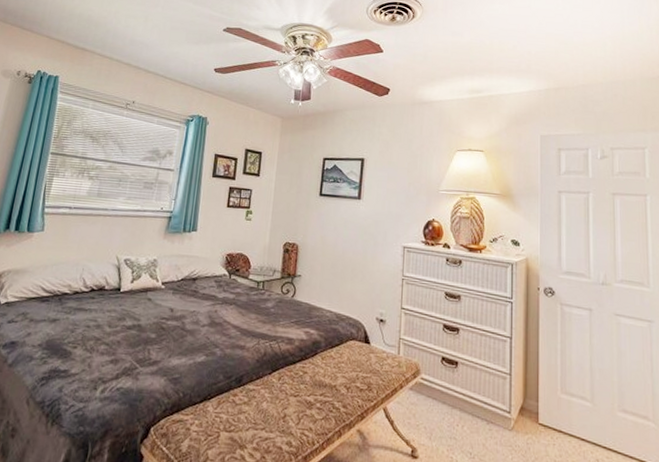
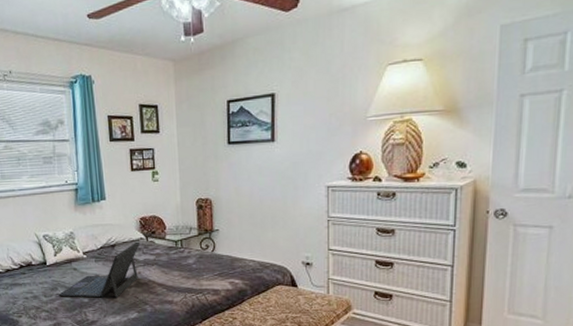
laptop: none [124,277,222,336] -> present [58,241,139,298]

